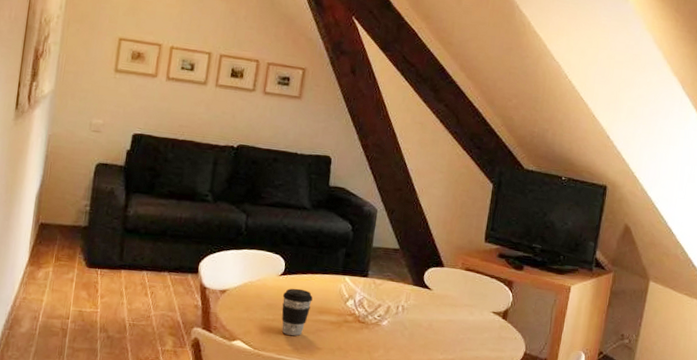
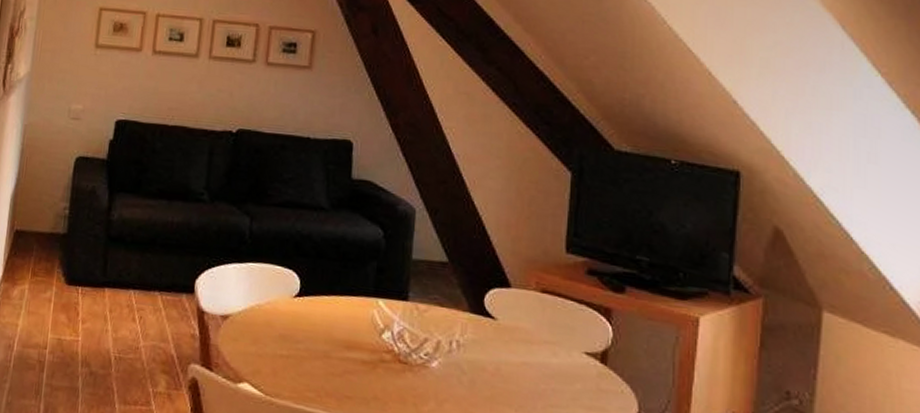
coffee cup: present [281,288,313,336] -> none [298,314,337,379]

